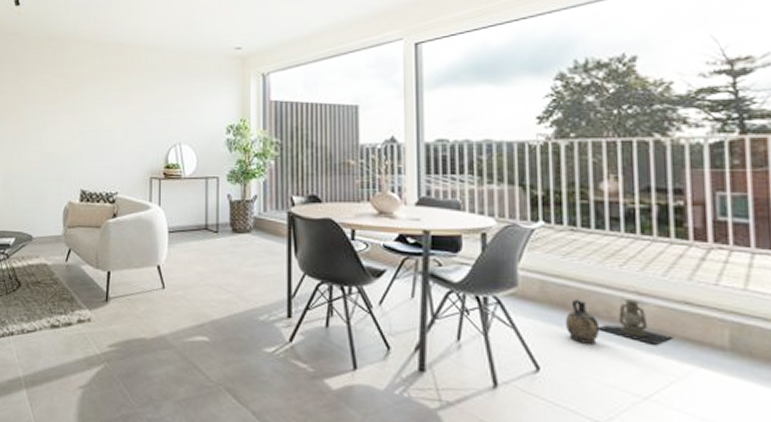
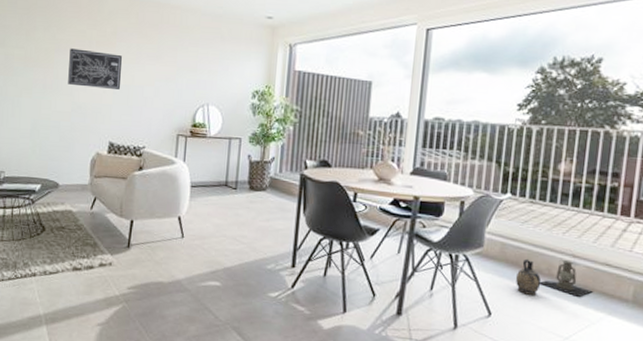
wall art: none [37,98,90,135] -> present [68,48,122,89]

